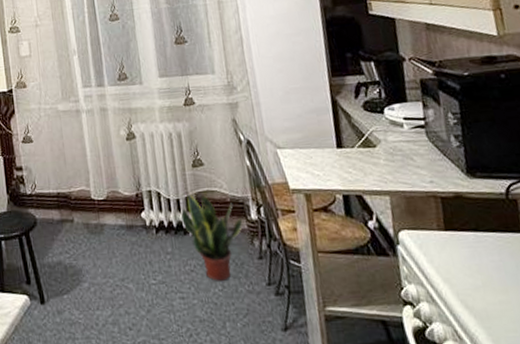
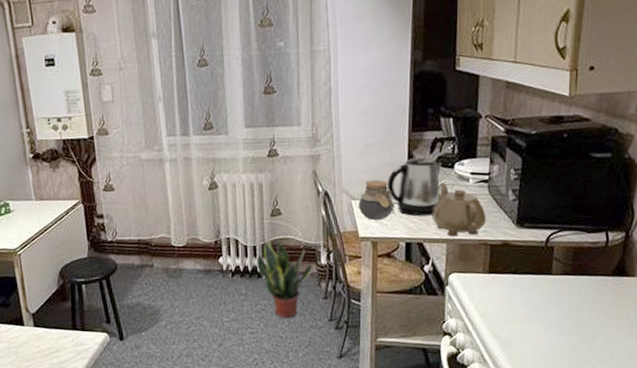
jar: none [284,127,326,172] -> present [358,179,395,221]
kettle: none [313,103,373,166] -> present [387,157,442,217]
teapot: none [367,128,432,188] -> present [432,182,487,237]

